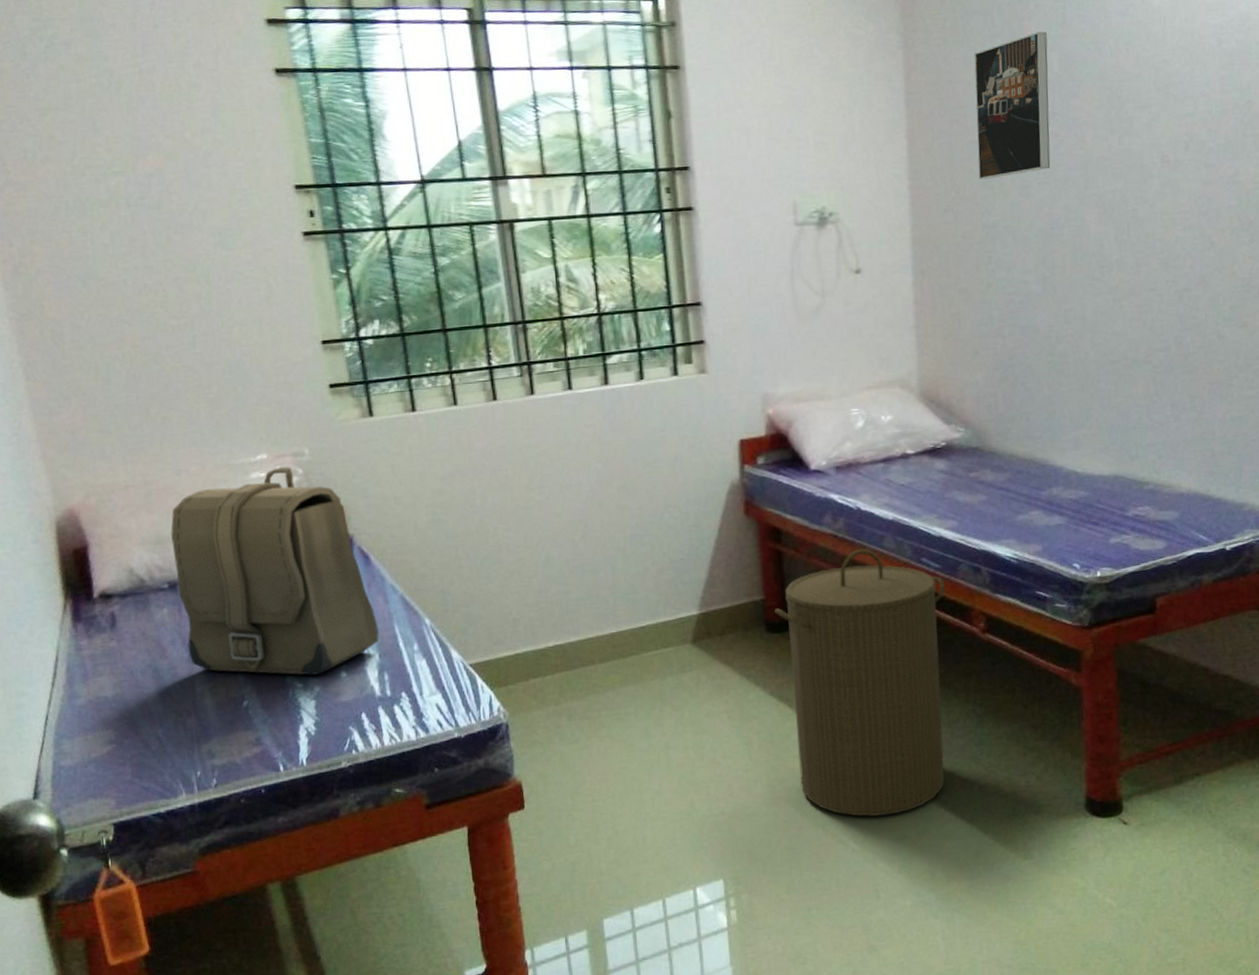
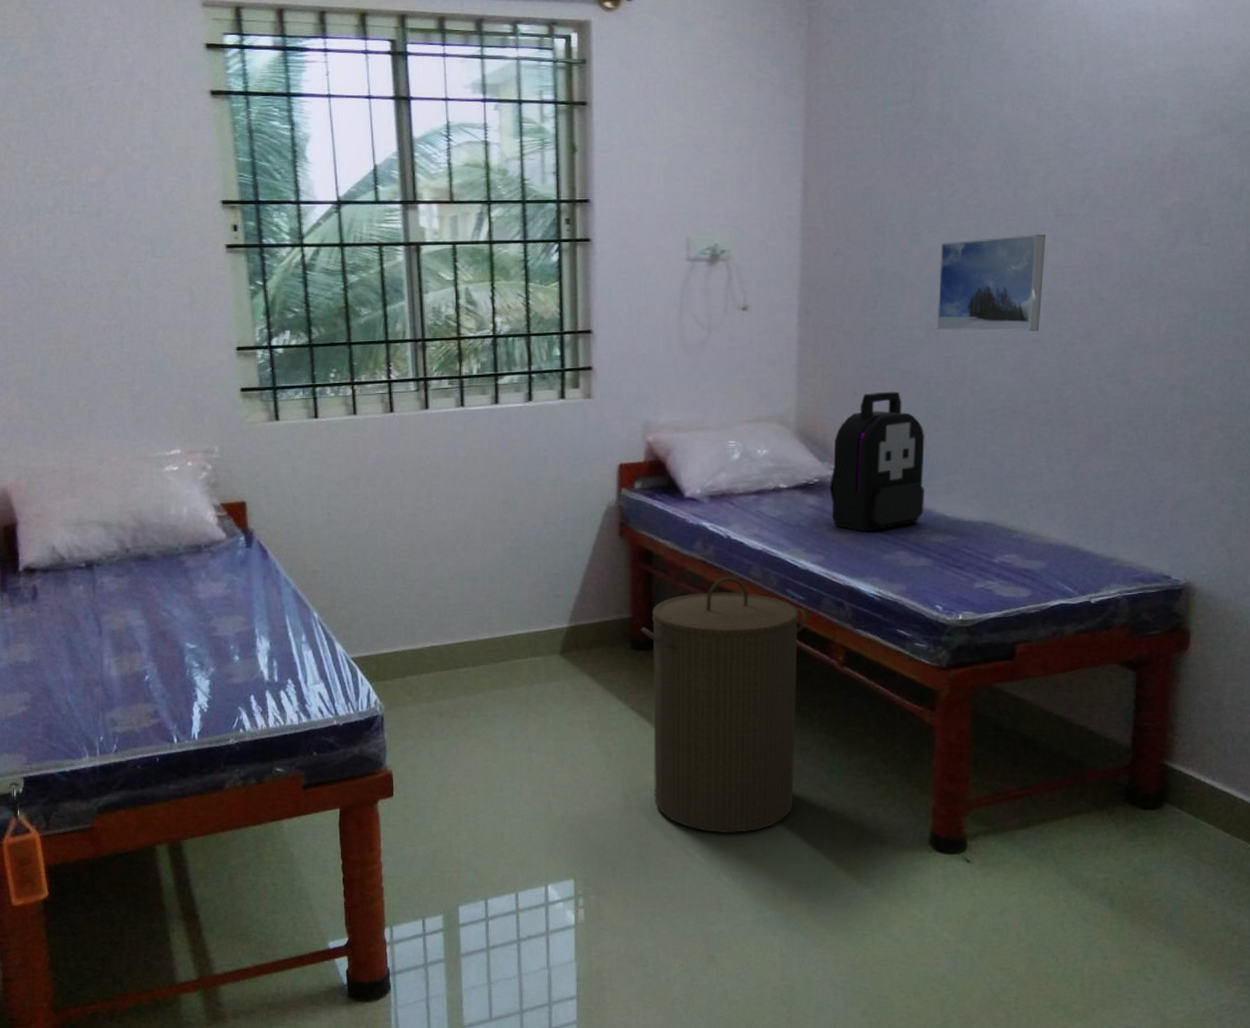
backpack: present [171,467,379,676] -> none [91,463,271,658]
backpack: none [957,348,1054,494] -> present [830,391,925,532]
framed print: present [974,31,1051,180] -> none [871,82,949,225]
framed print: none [1050,181,1155,284] -> present [936,234,1046,332]

